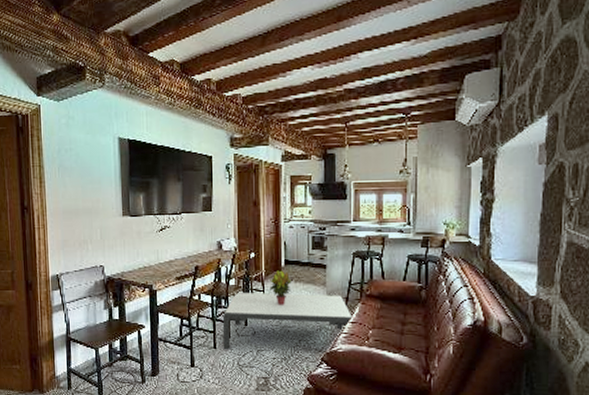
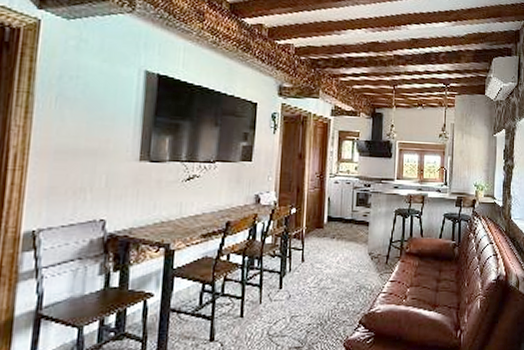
coffee table: present [222,293,354,349] -> none [251,252,394,317]
potted plant: present [270,270,292,305] -> none [310,227,333,265]

